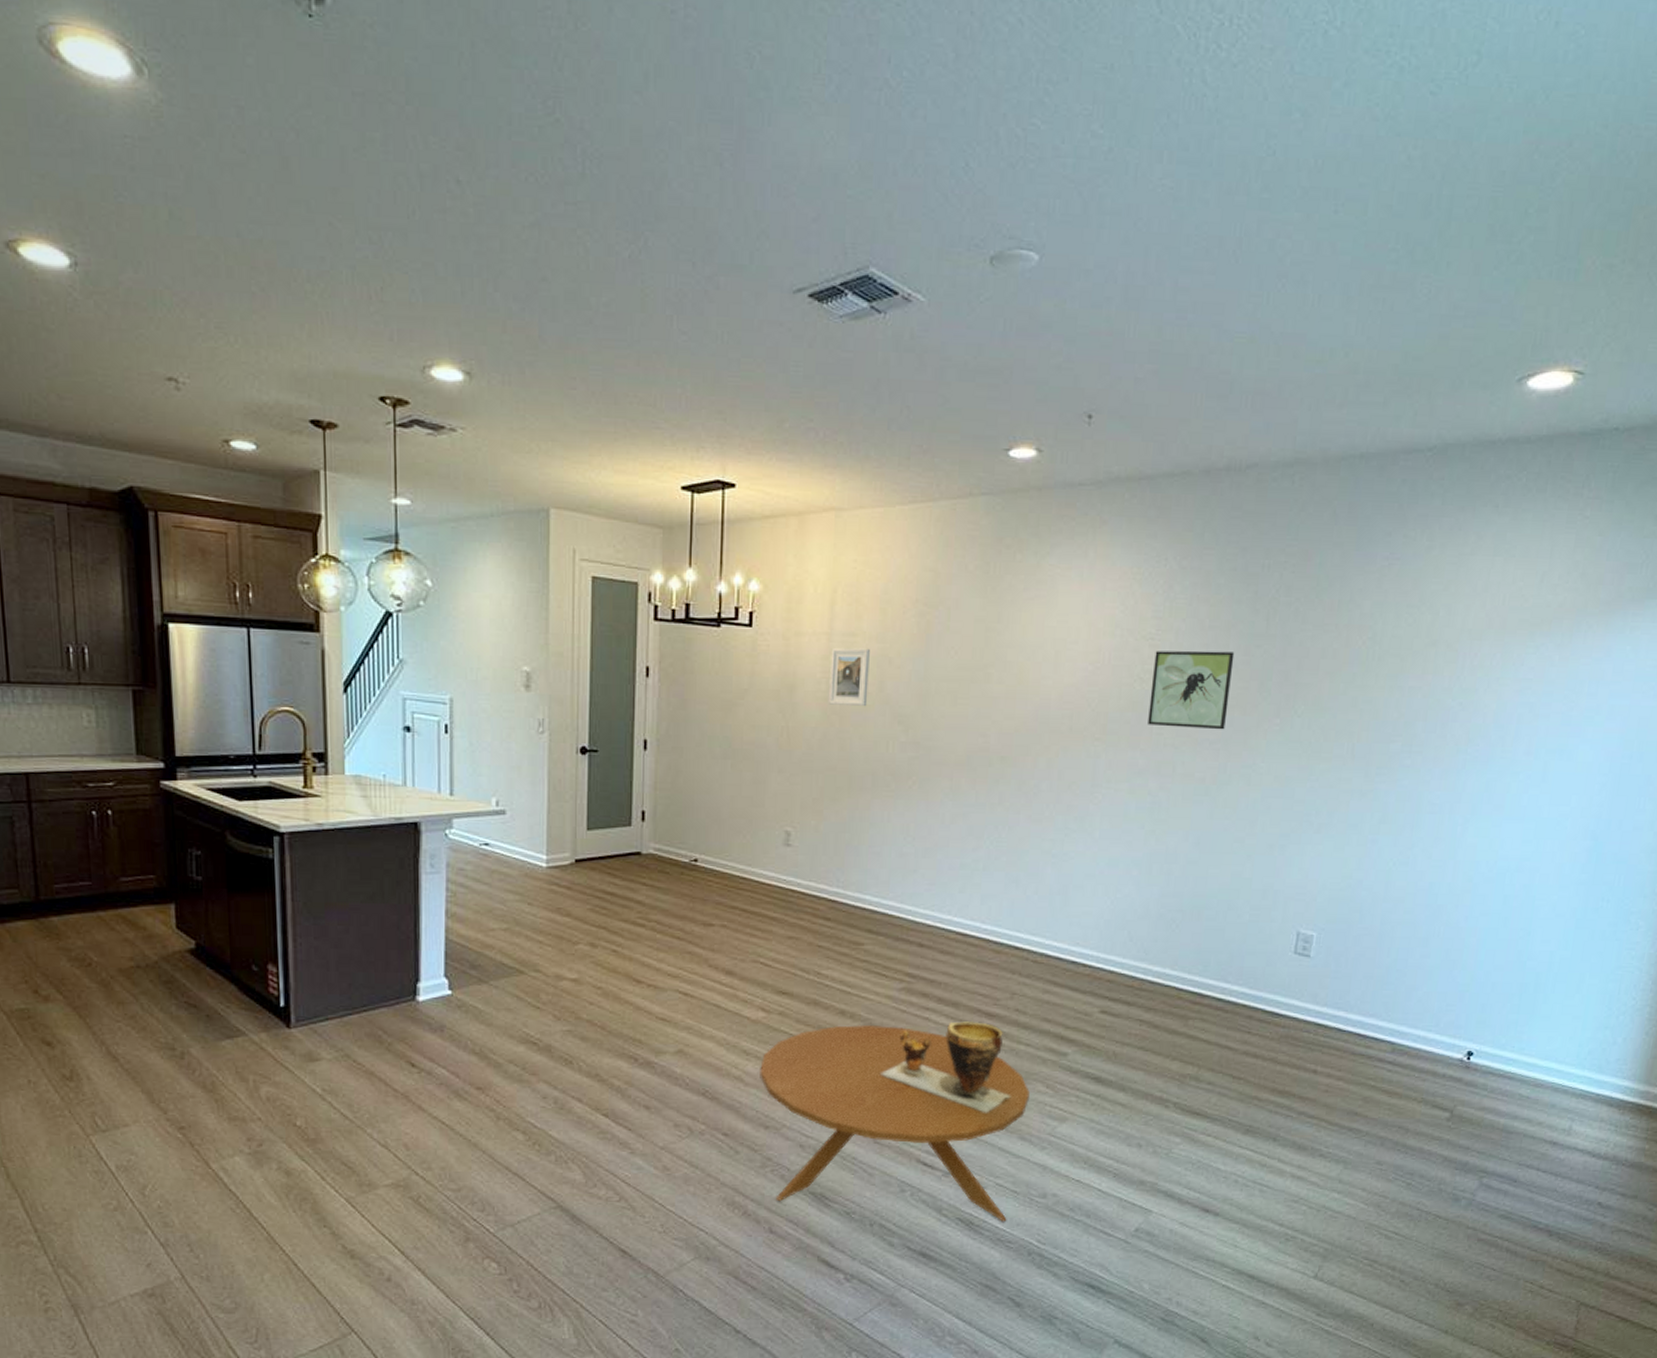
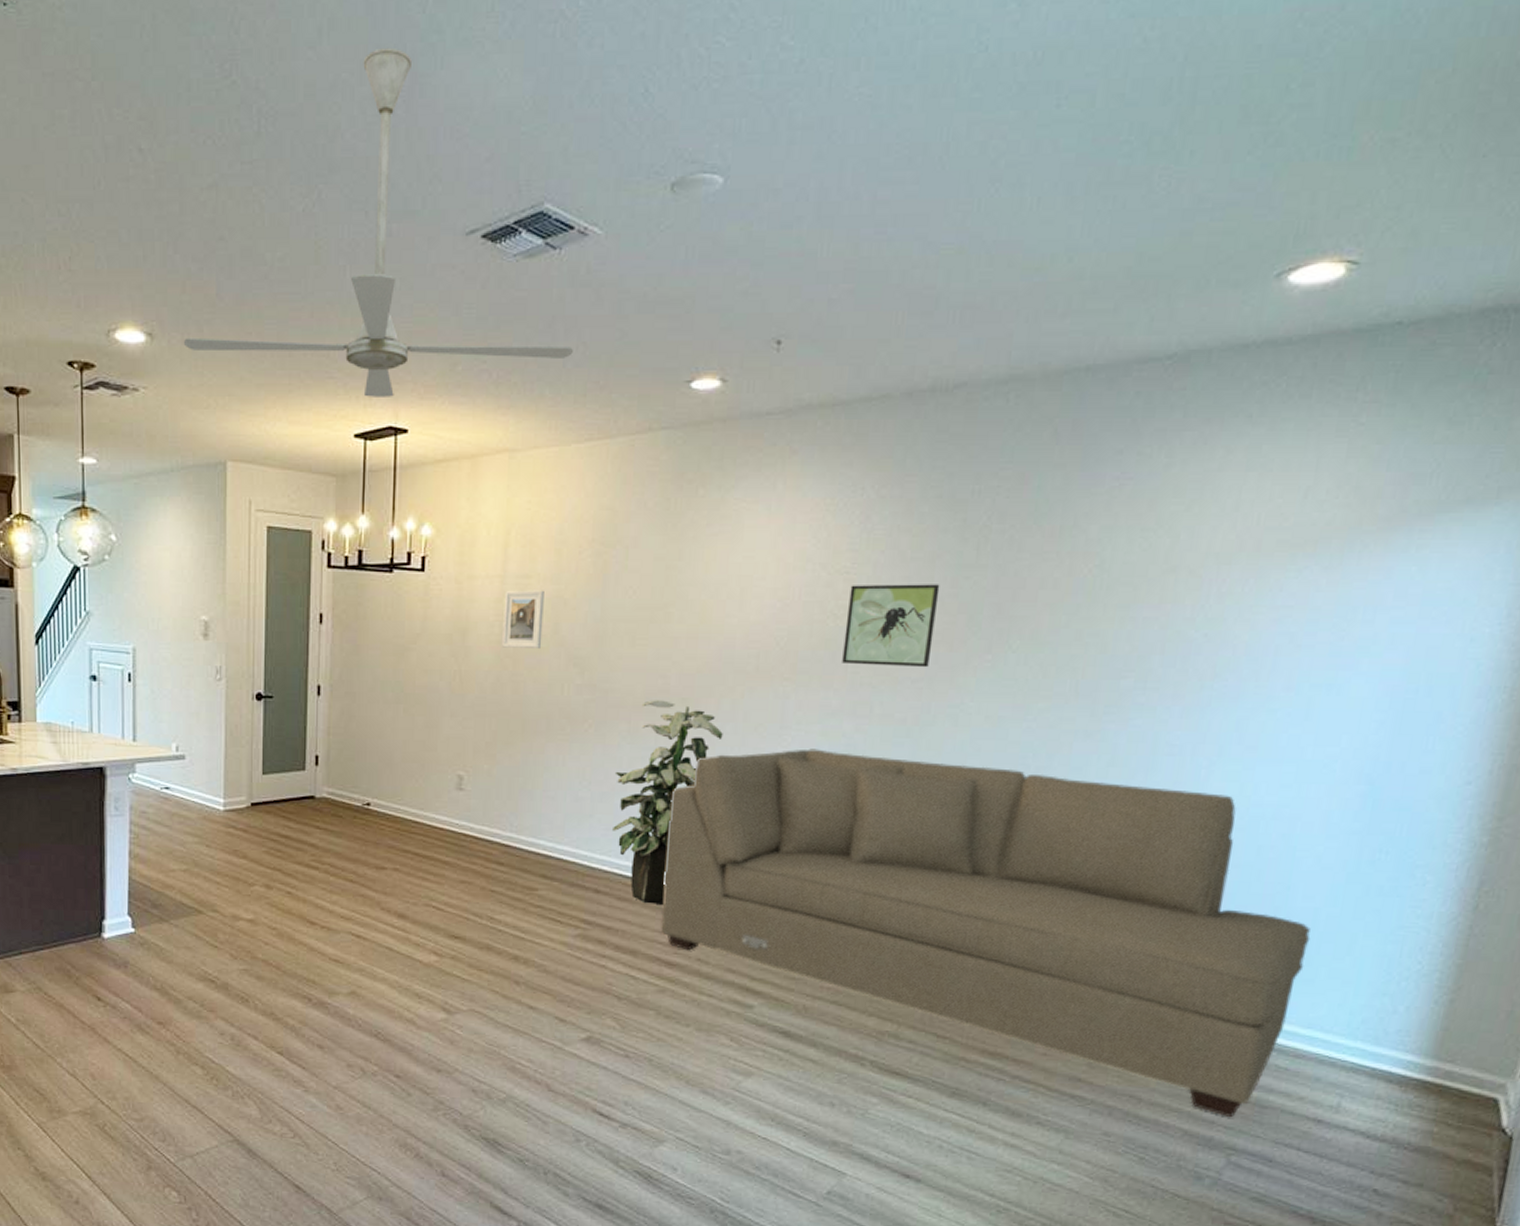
ceiling fan: none [505,99,897,451] -> present [184,47,573,397]
coffee table: present [758,1025,1030,1222] -> none [431,971,712,1177]
clay pot: present [881,1021,1011,1113] -> none [555,970,693,1065]
indoor plant: none [936,758,1039,957] -> present [613,700,723,904]
sofa: none [981,806,1547,1142] -> present [661,748,1311,1117]

